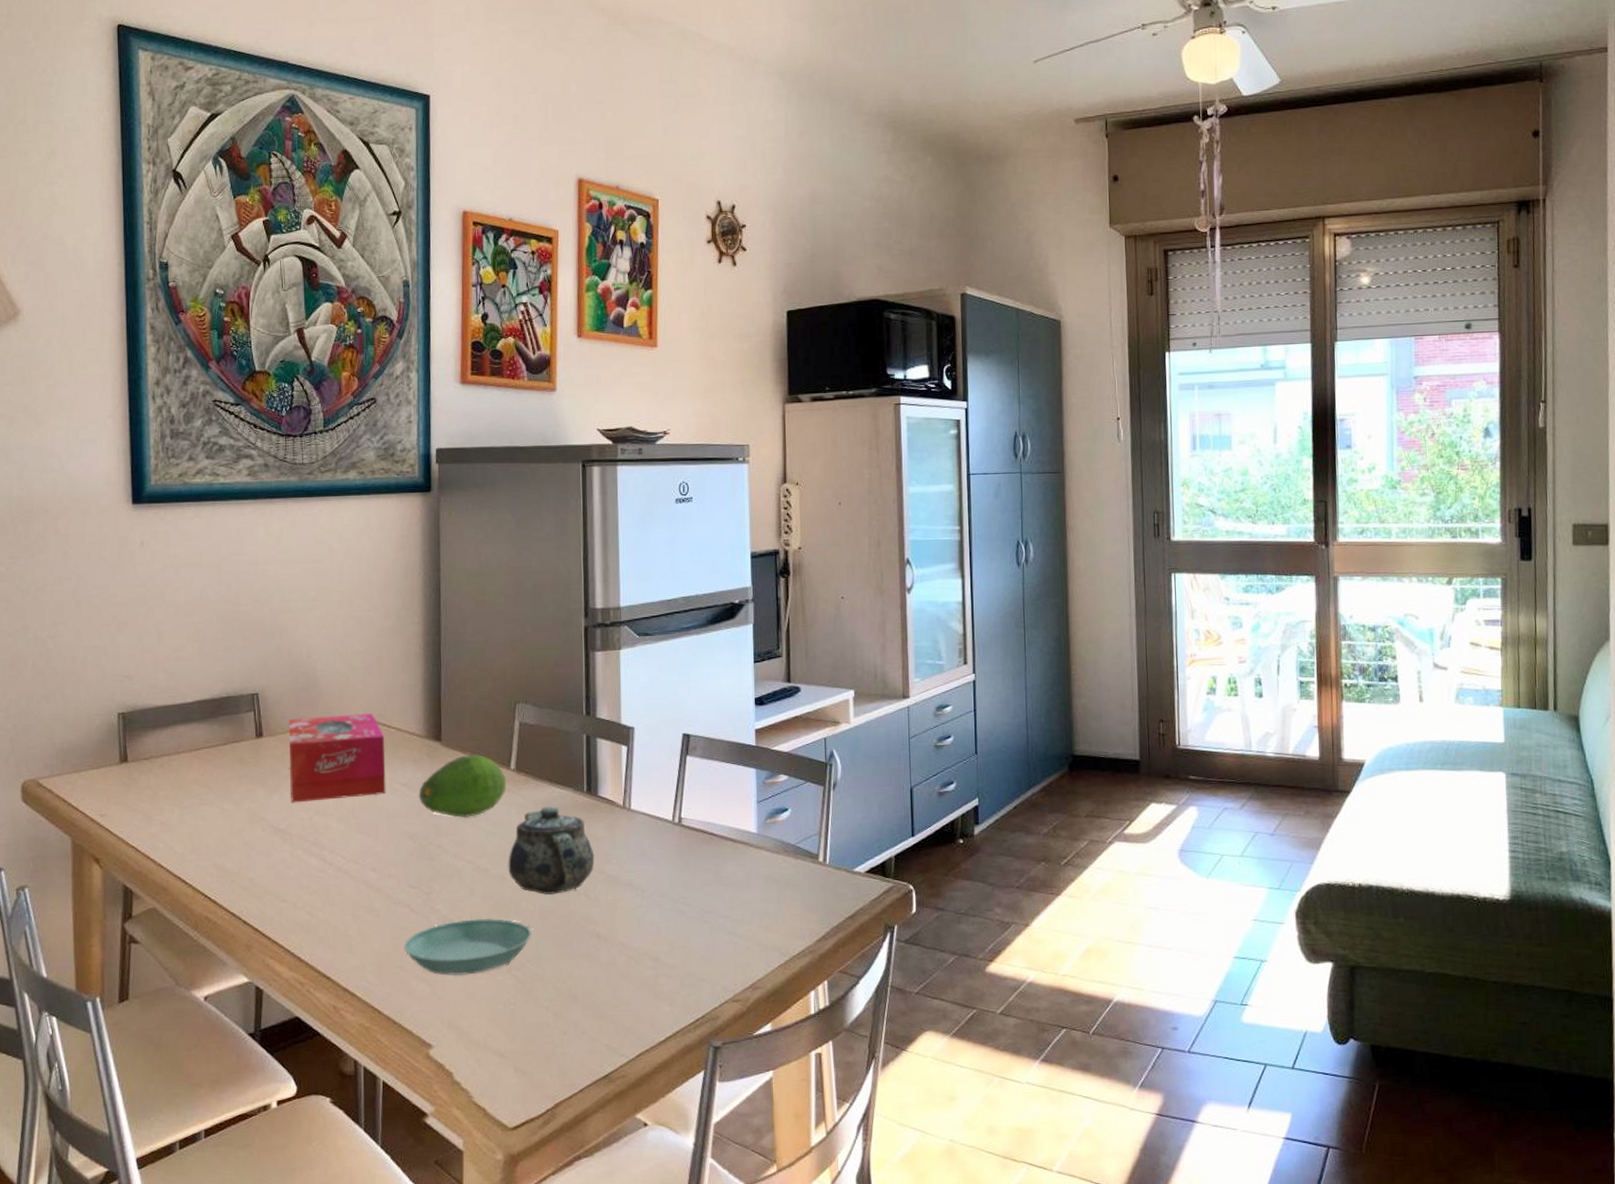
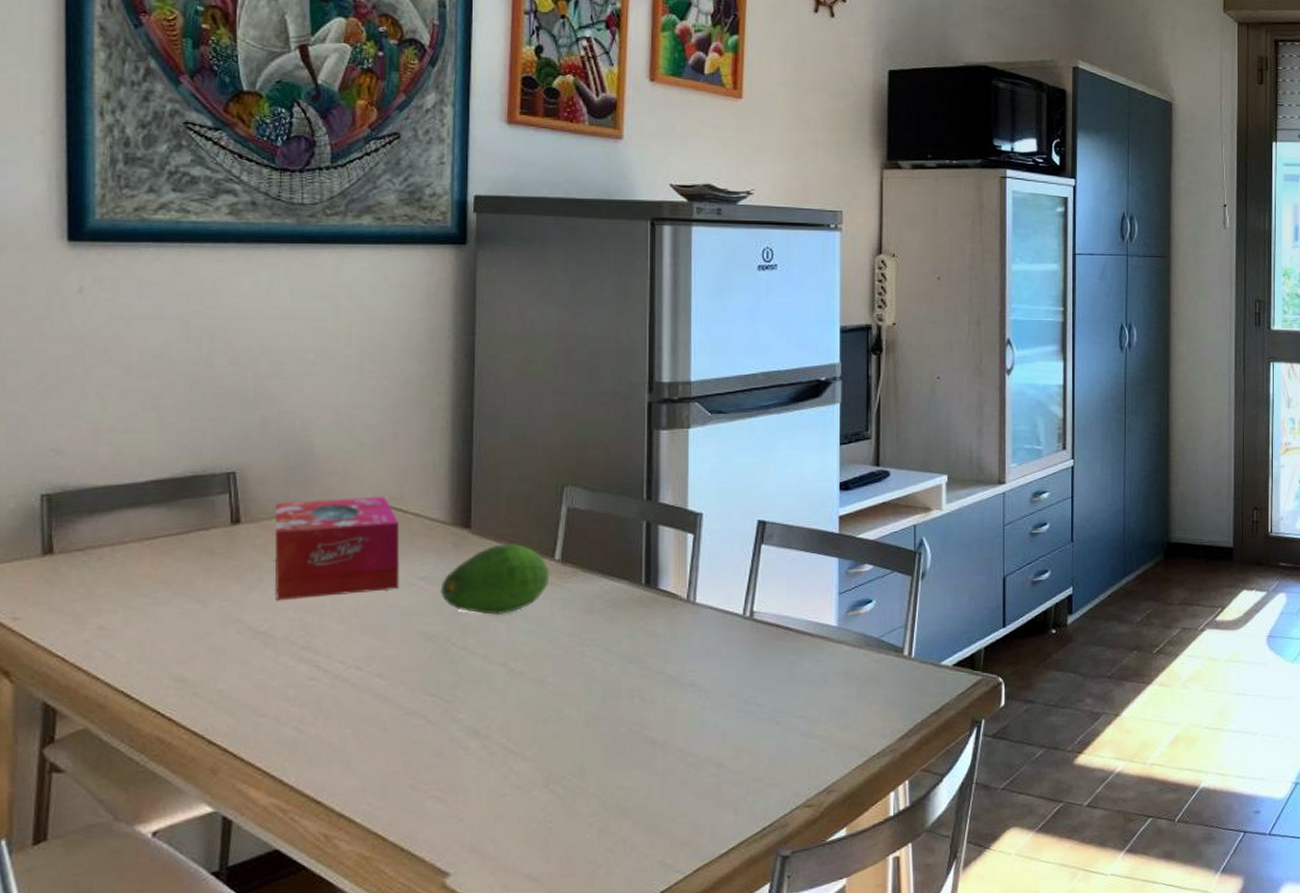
saucer: present [403,918,532,976] -> none [416,727,576,794]
teapot: present [508,804,595,895] -> none [548,598,652,699]

